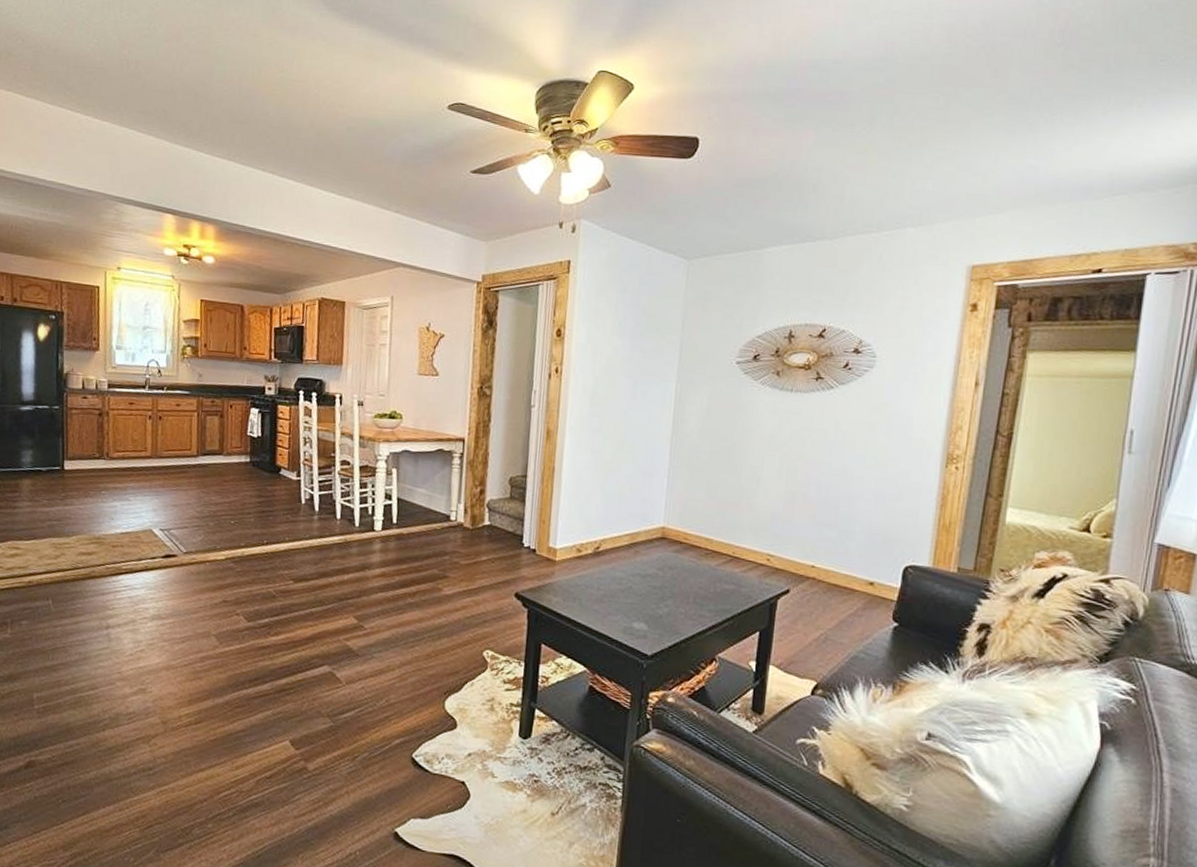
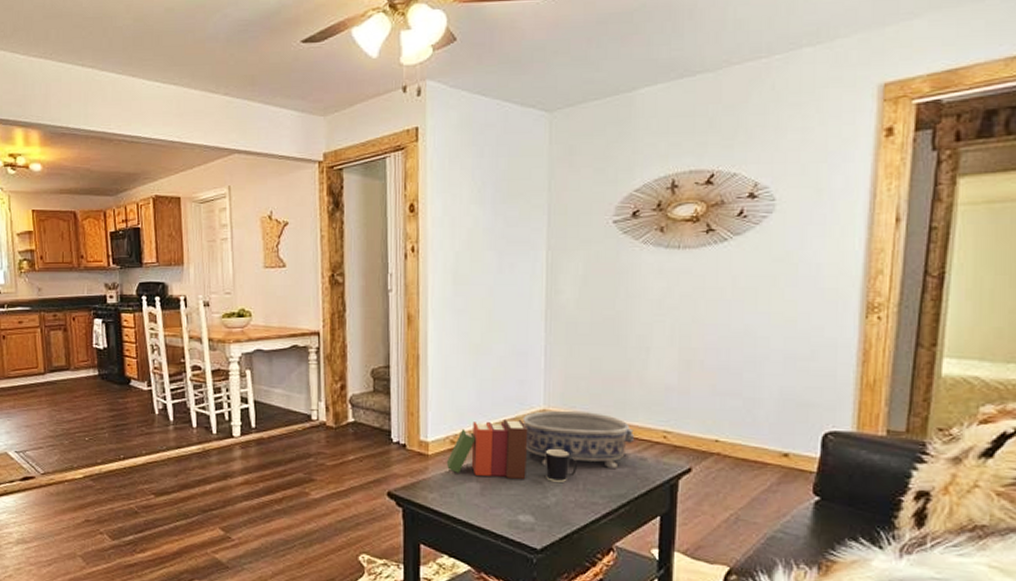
books: none [571,532,648,589] -> present [446,418,528,479]
decorative bowl: none [643,527,742,586] -> present [522,410,635,470]
mug: none [660,562,689,596] -> present [544,448,577,483]

